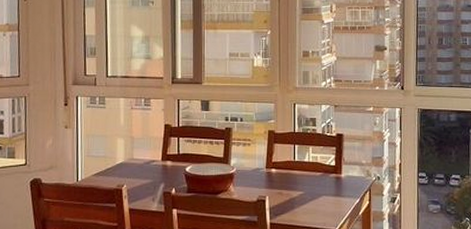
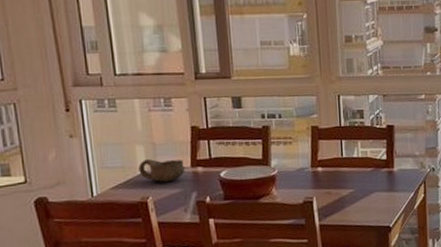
bowl: none [118,151,157,173] -> present [139,159,186,183]

